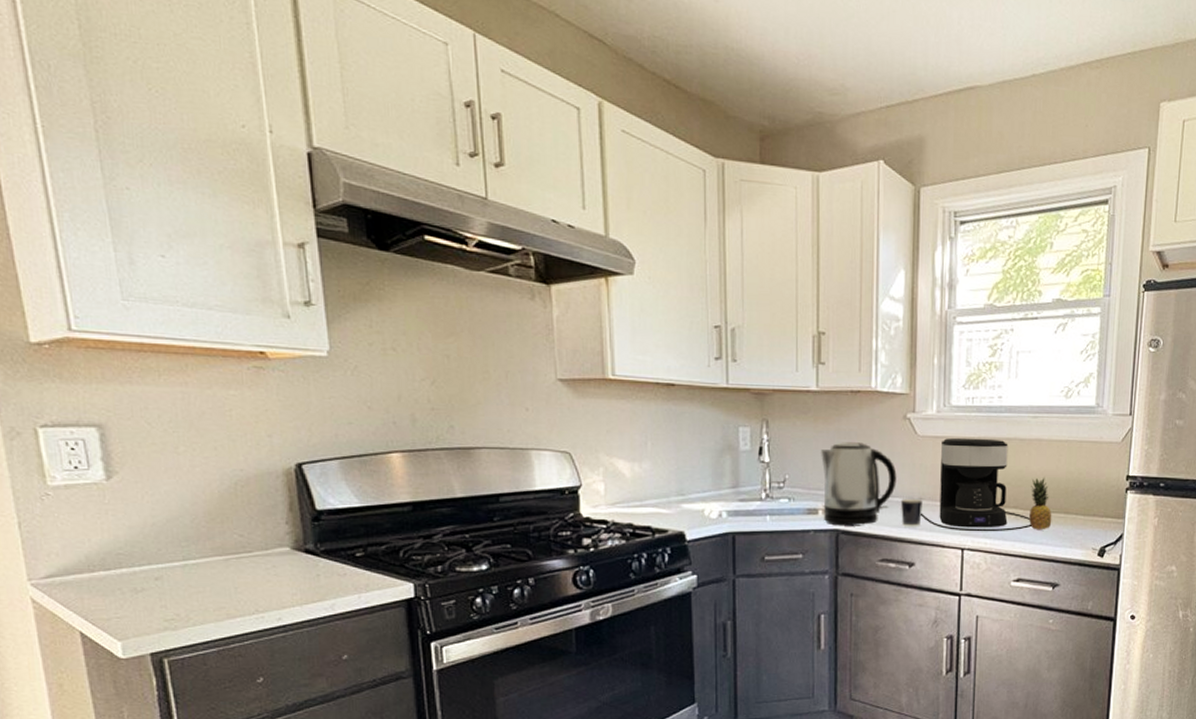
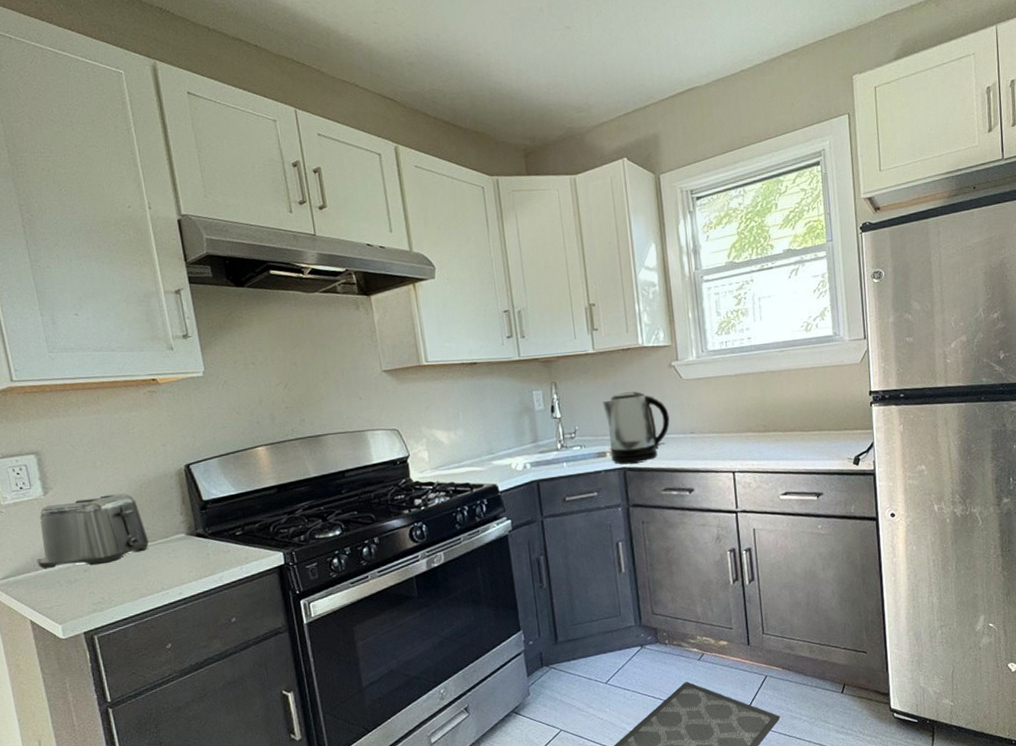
toaster: none [92,489,244,574] -> present [36,493,150,570]
mug: present [900,498,923,527] -> none [675,433,695,459]
coffee maker: present [921,437,1032,532] -> none [694,374,791,457]
fruit: present [1029,477,1052,530] -> none [786,401,809,448]

